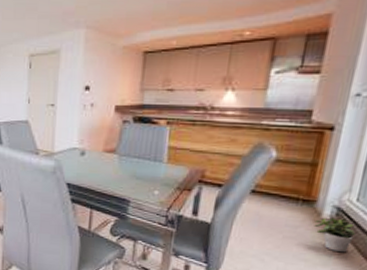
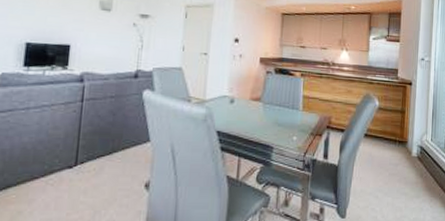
potted plant: present [314,217,356,253] -> none [408,155,434,185]

